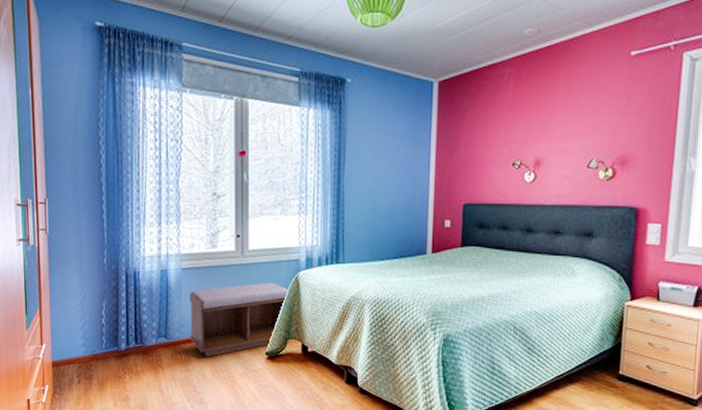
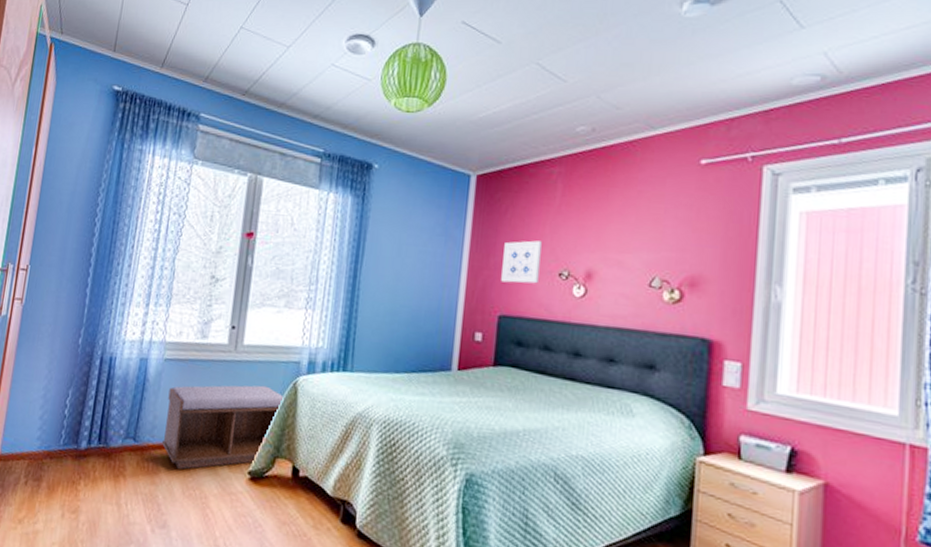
wall art: none [464,136,497,175] -> present [501,240,542,284]

